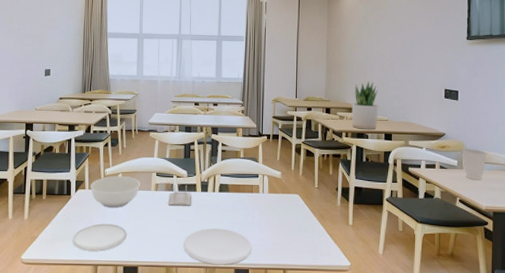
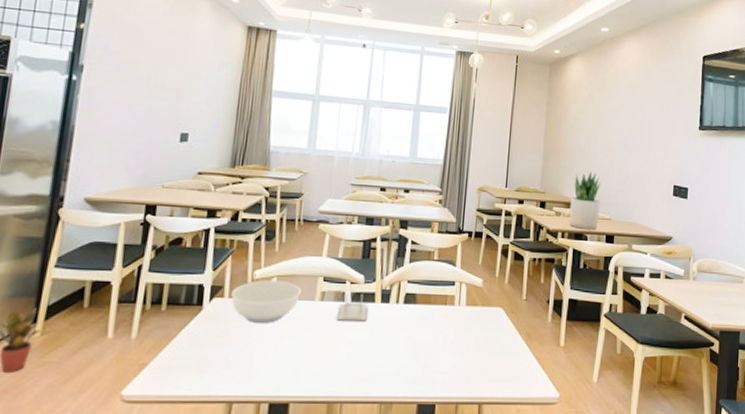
plate: present [73,223,127,252] -> none [200,344,278,383]
plate: present [184,228,252,266] -> none [353,351,441,400]
cup: present [462,149,487,181] -> none [689,256,715,294]

